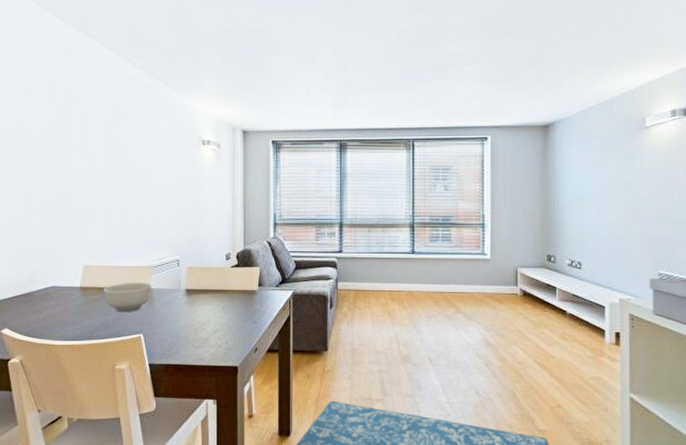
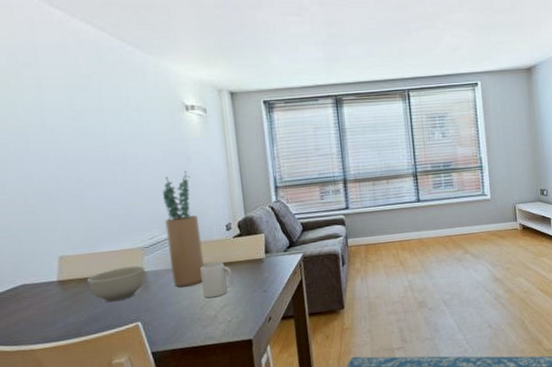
vase: none [173,200,203,308] -> present [162,171,204,288]
mug: none [199,288,226,322] -> present [200,262,233,299]

